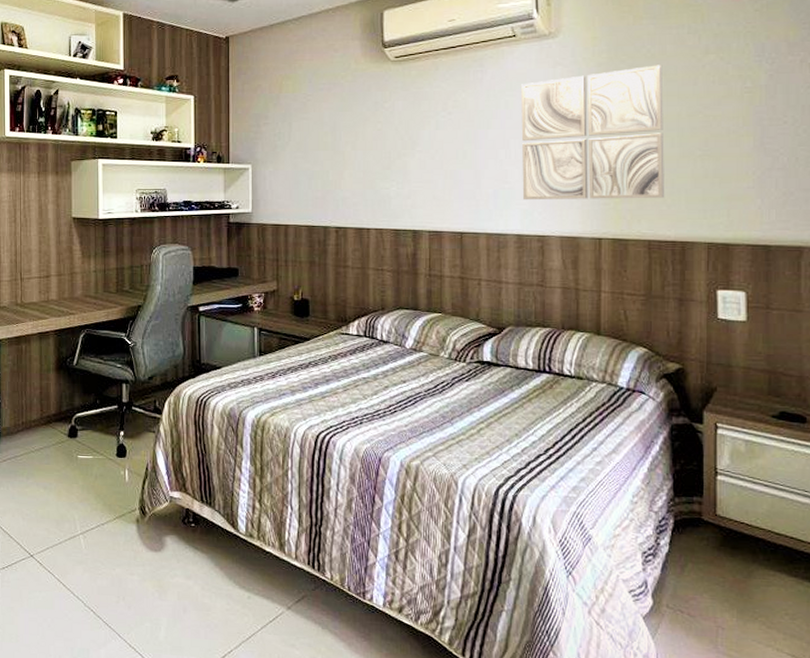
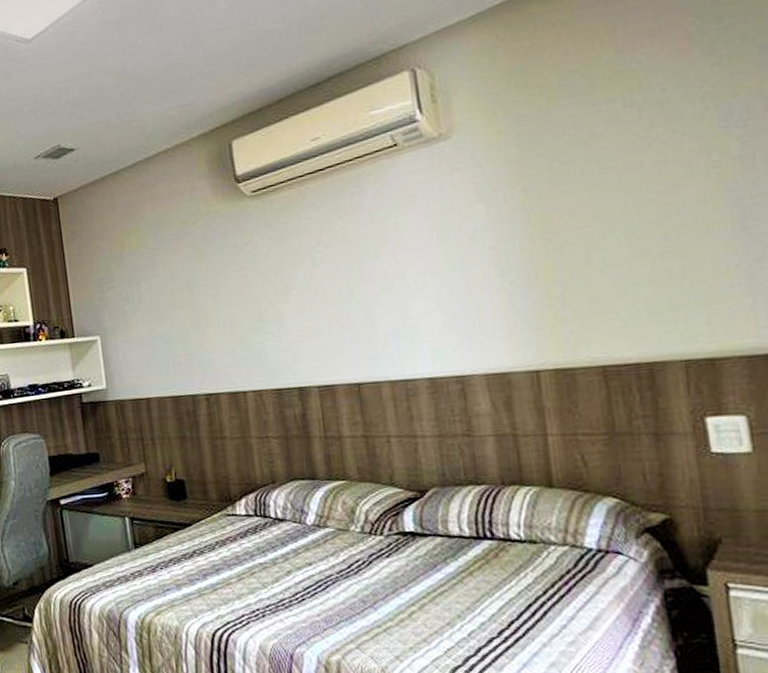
wall art: present [520,65,664,200] -> none [410,151,617,337]

